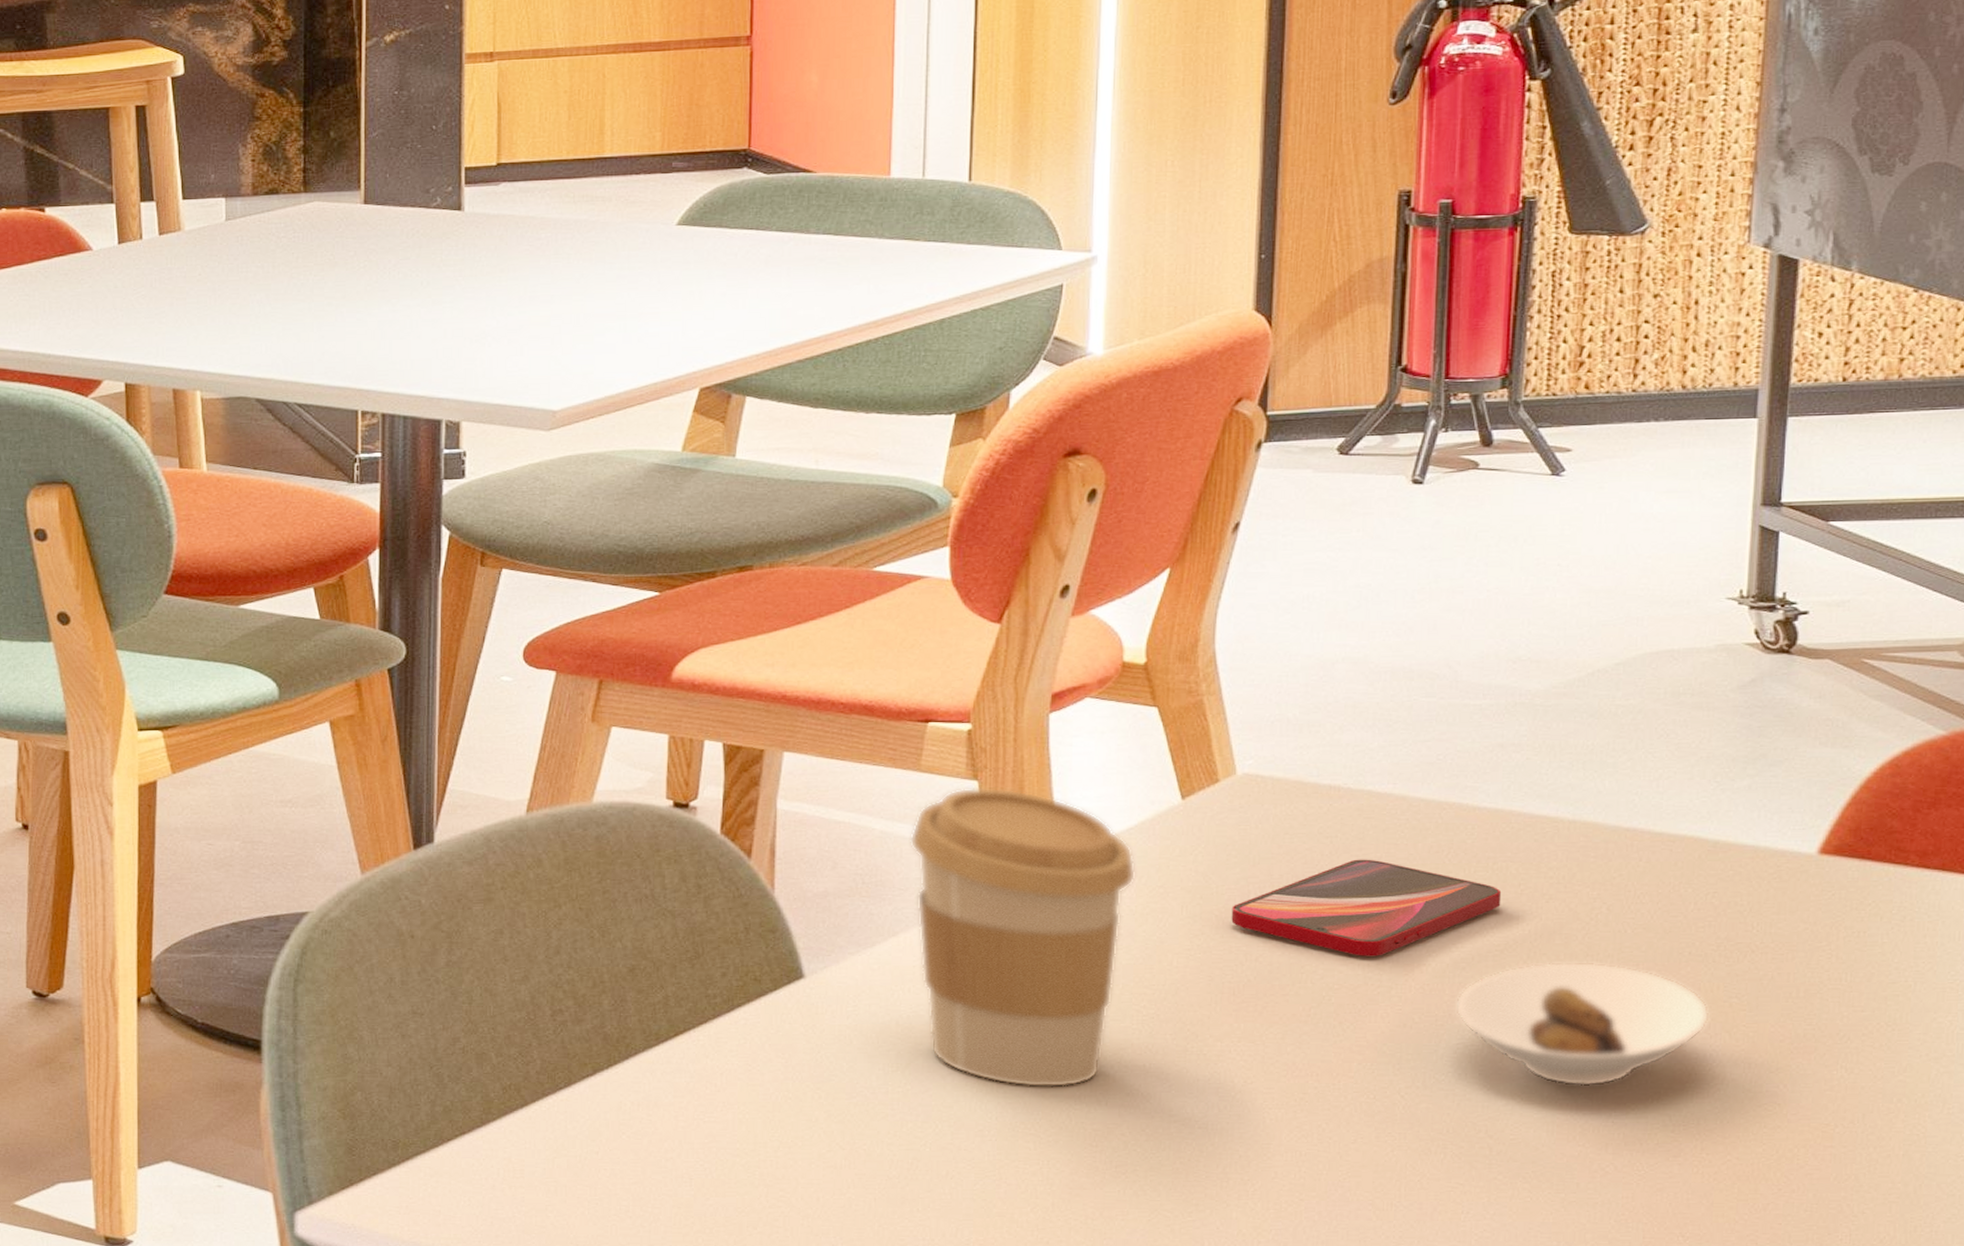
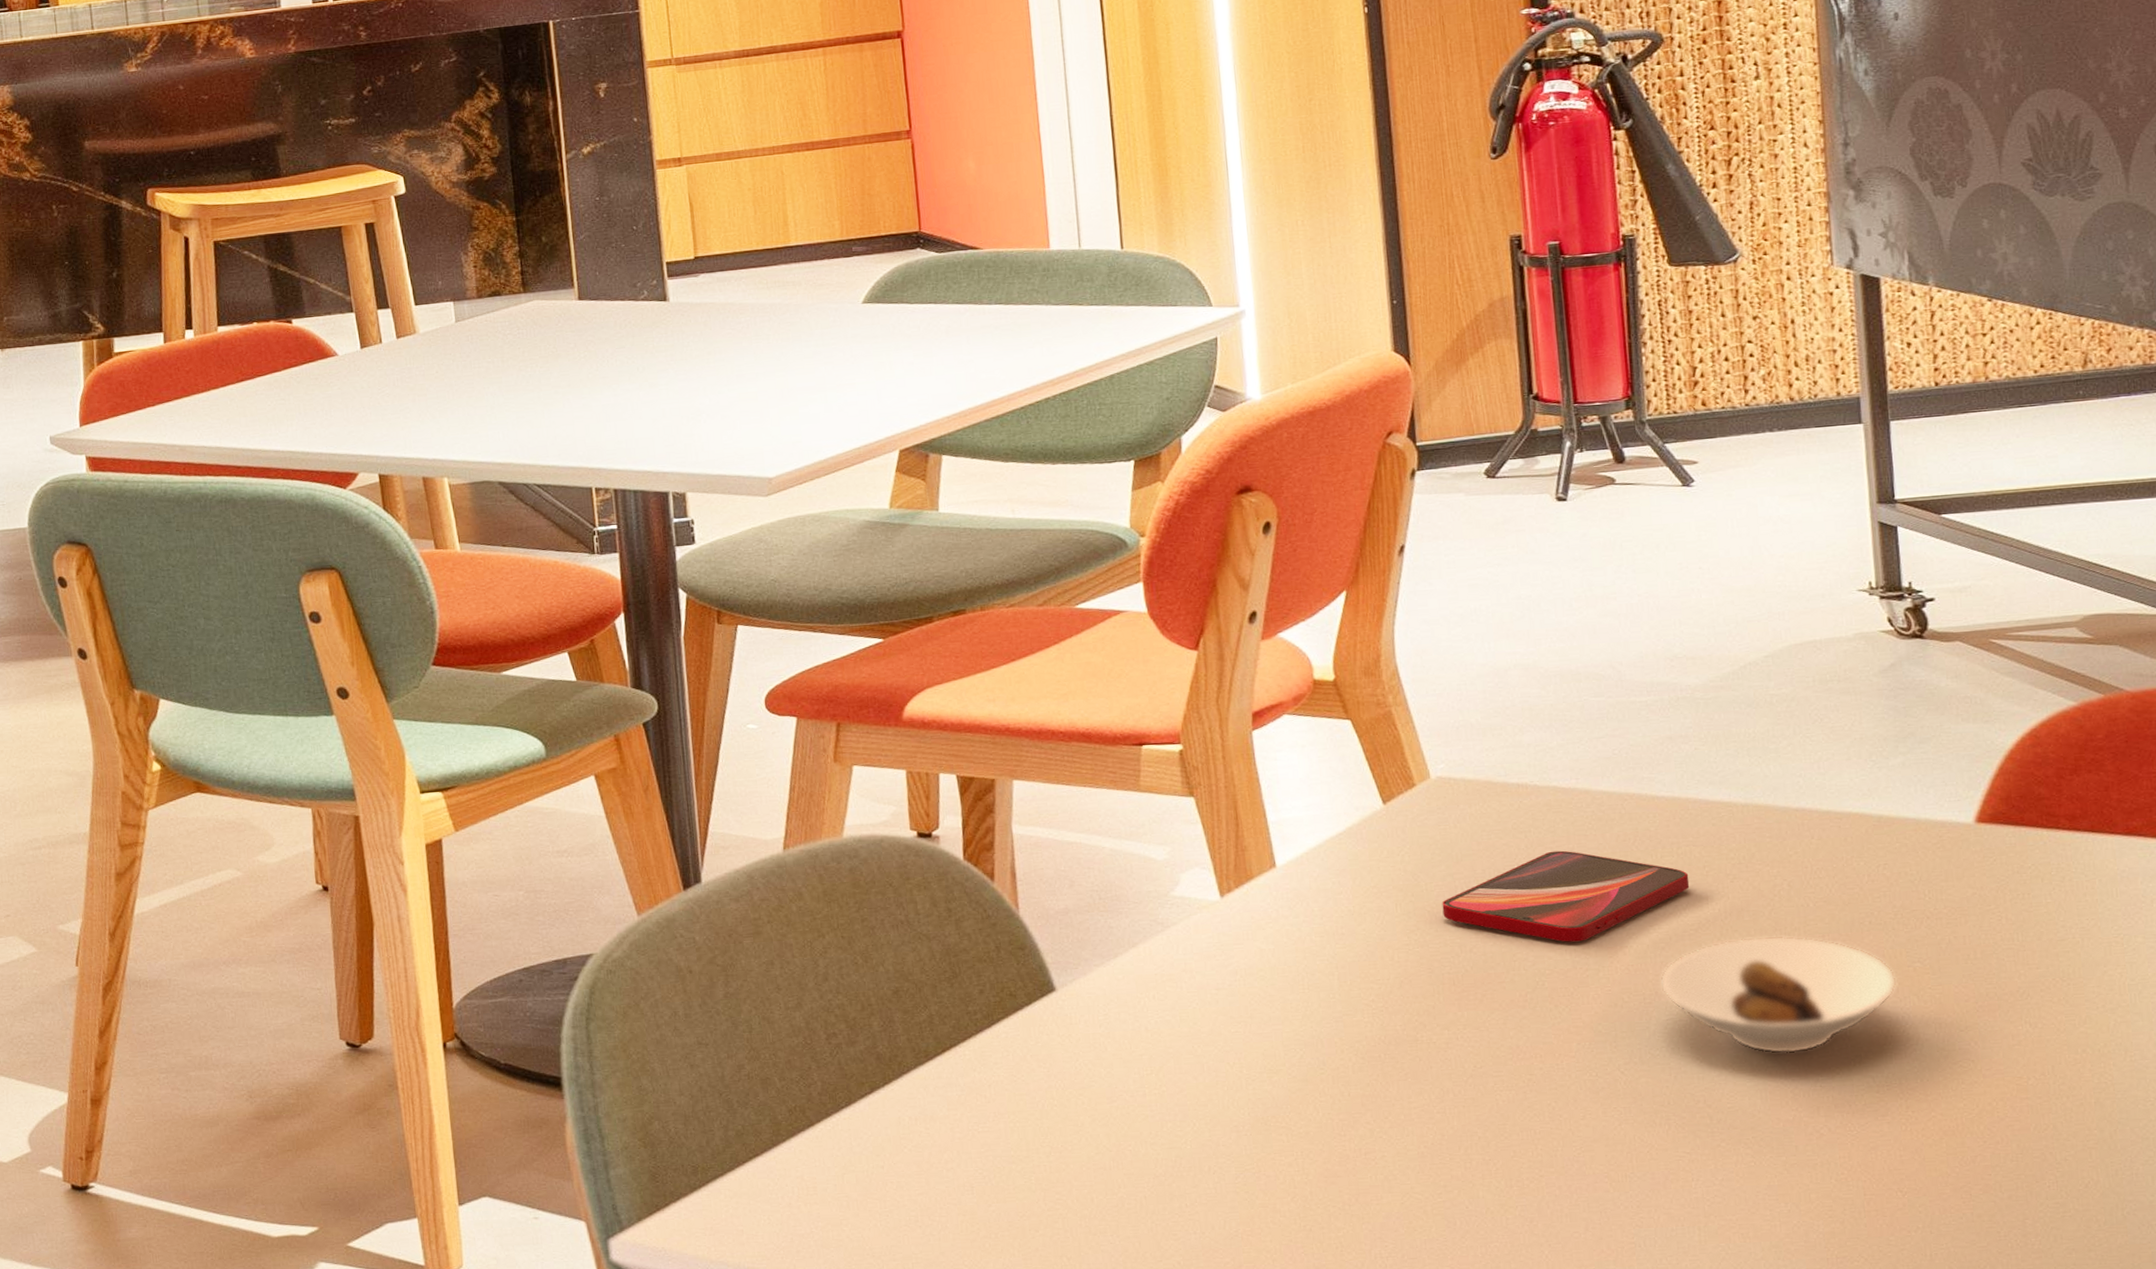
coffee cup: present [910,787,1136,1088] -> none [1138,802,1350,1083]

